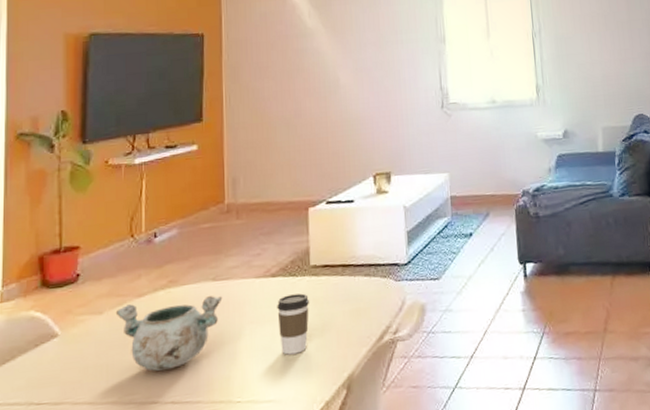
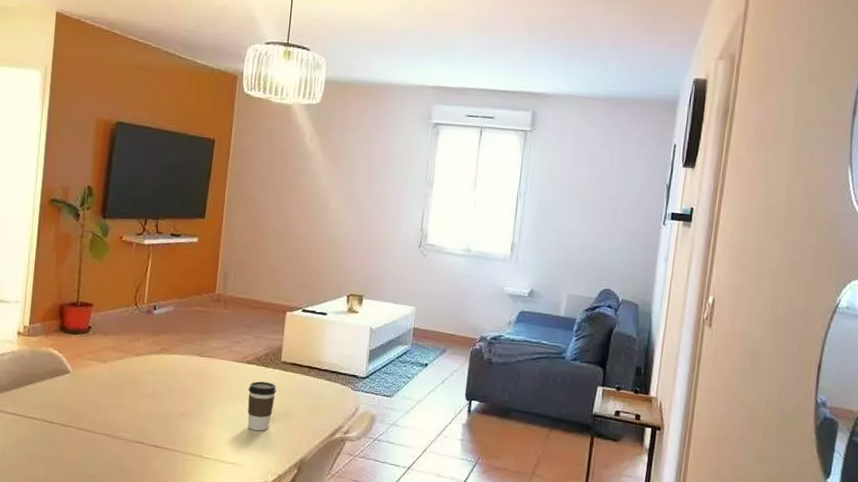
decorative bowl: present [115,295,223,372] -> none [116,360,205,420]

